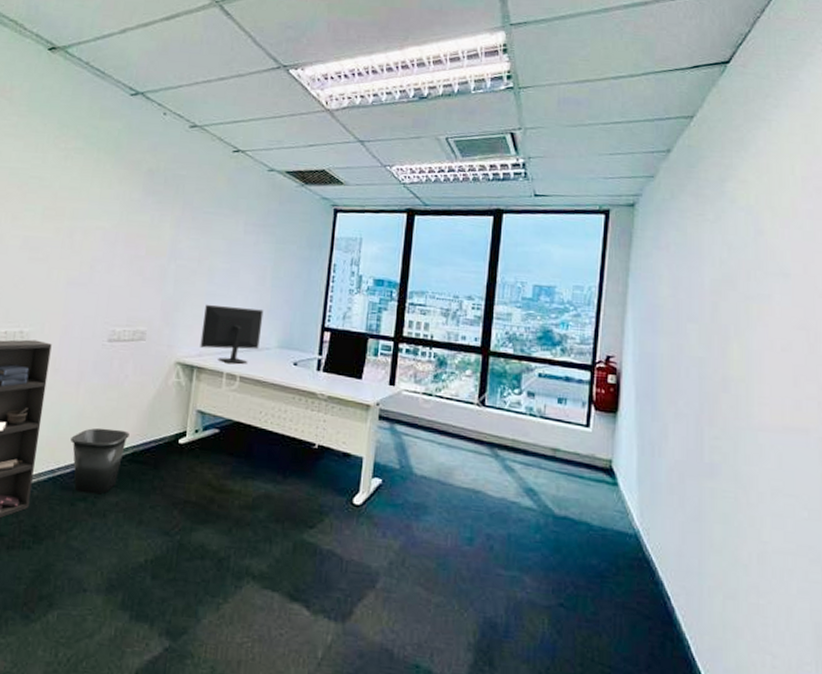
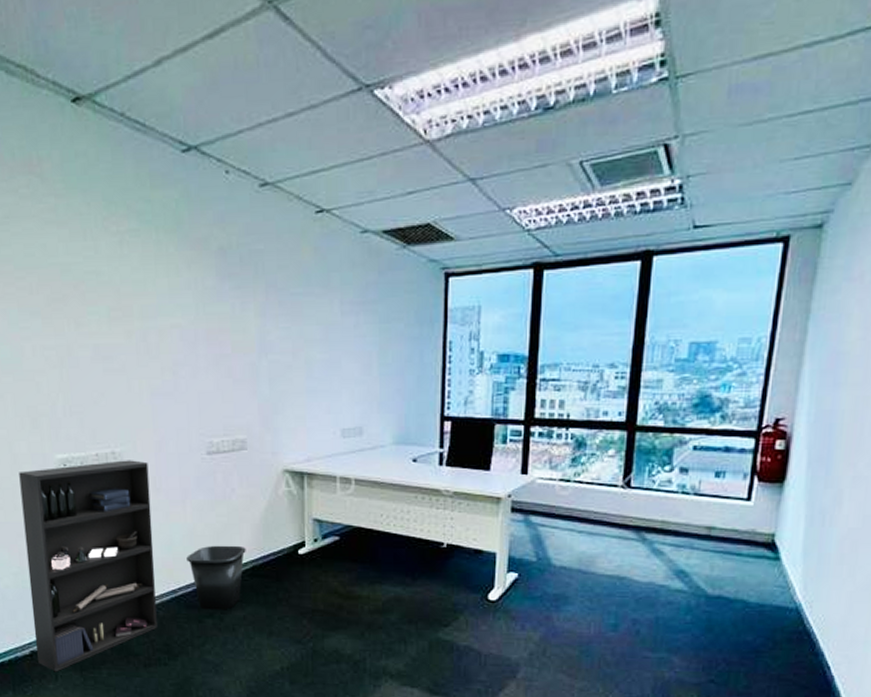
monitor: present [200,304,264,364] -> none [306,402,374,467]

